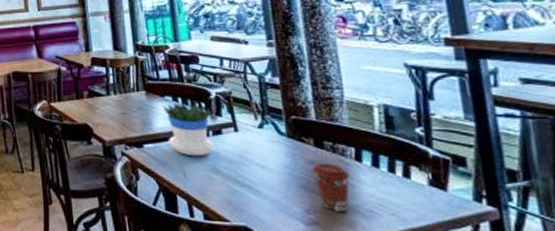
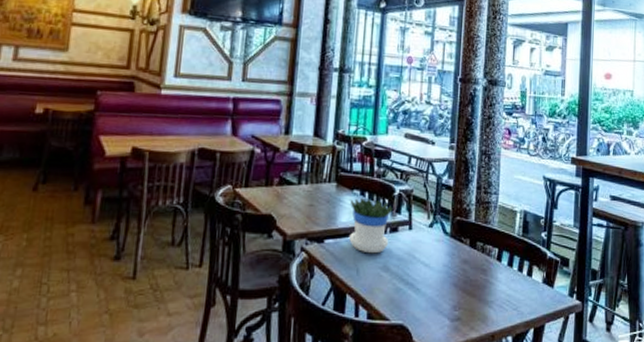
coffee cup: present [312,163,351,212] -> none [464,262,491,307]

